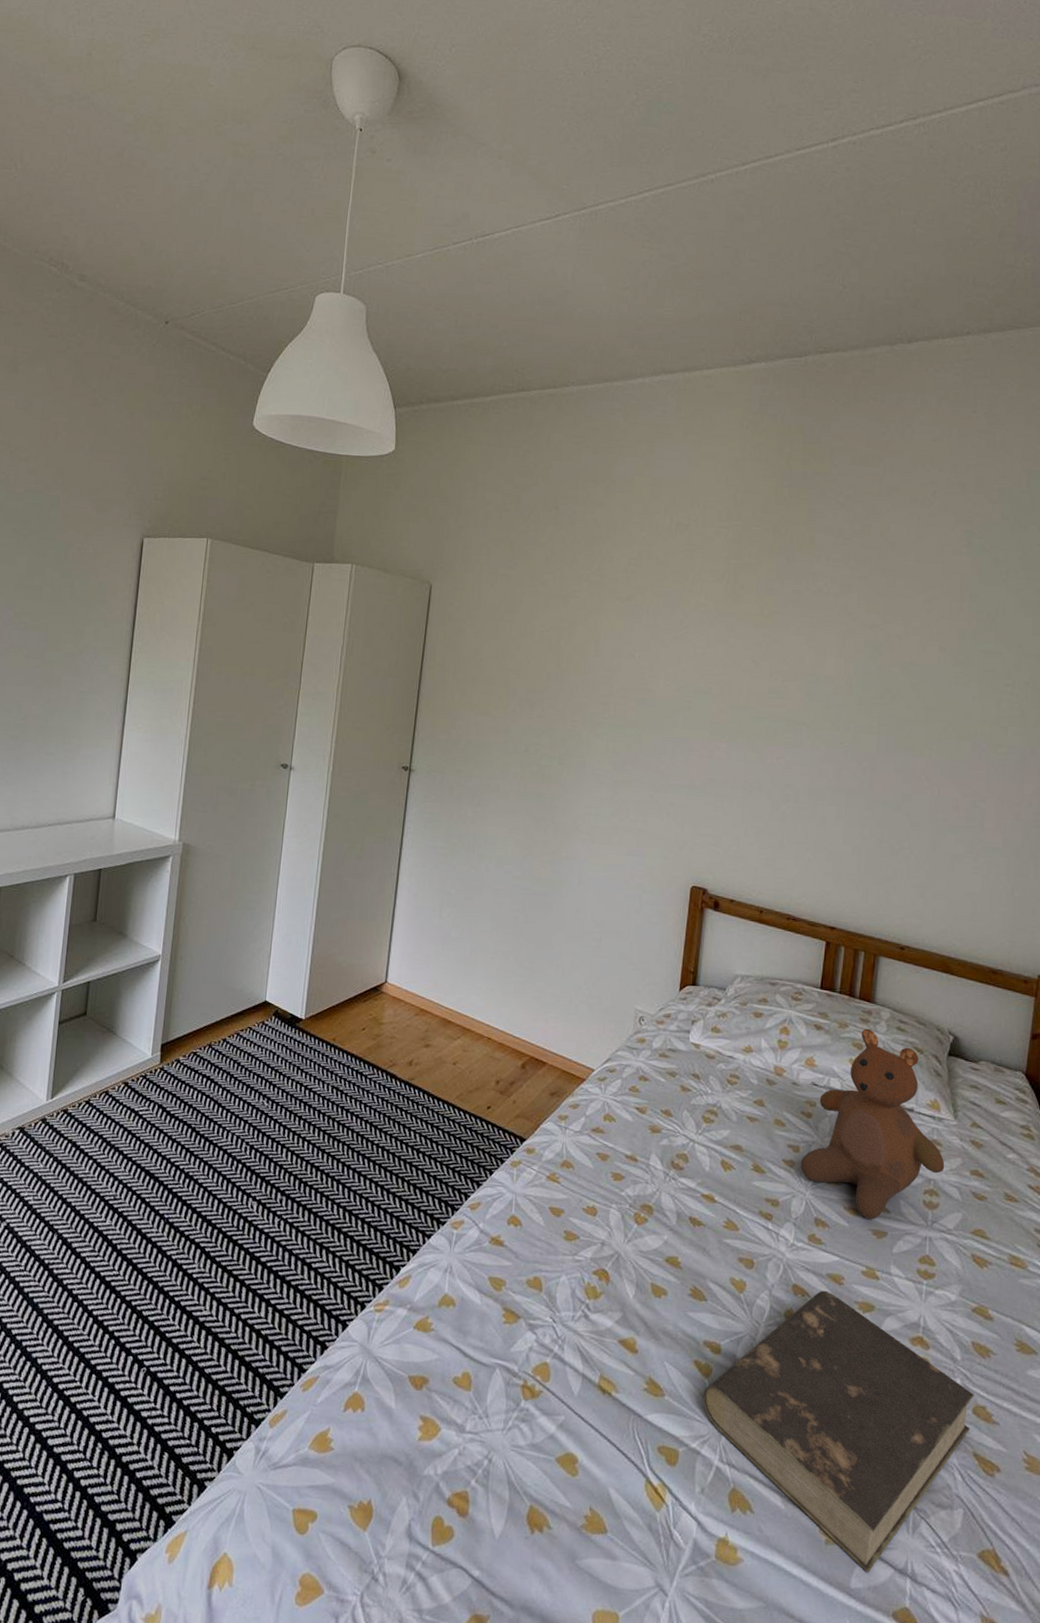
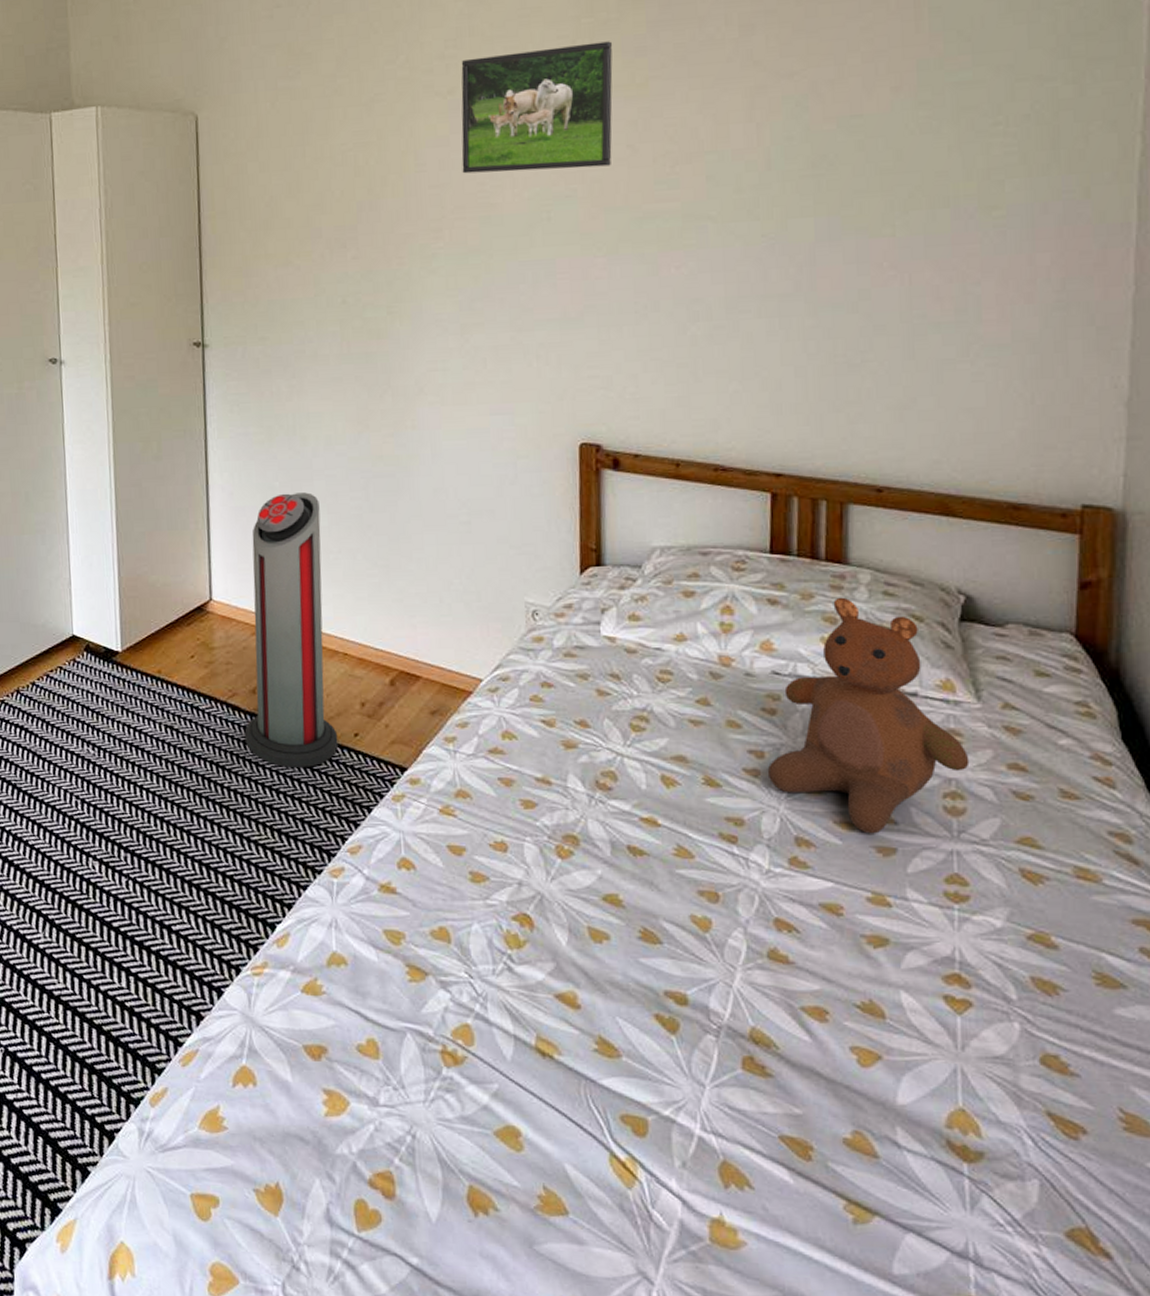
air purifier: none [397,899,485,1133] -> present [244,492,338,769]
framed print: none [629,575,751,674] -> present [461,41,613,174]
book: present [702,1290,974,1573] -> none [671,924,1041,1257]

